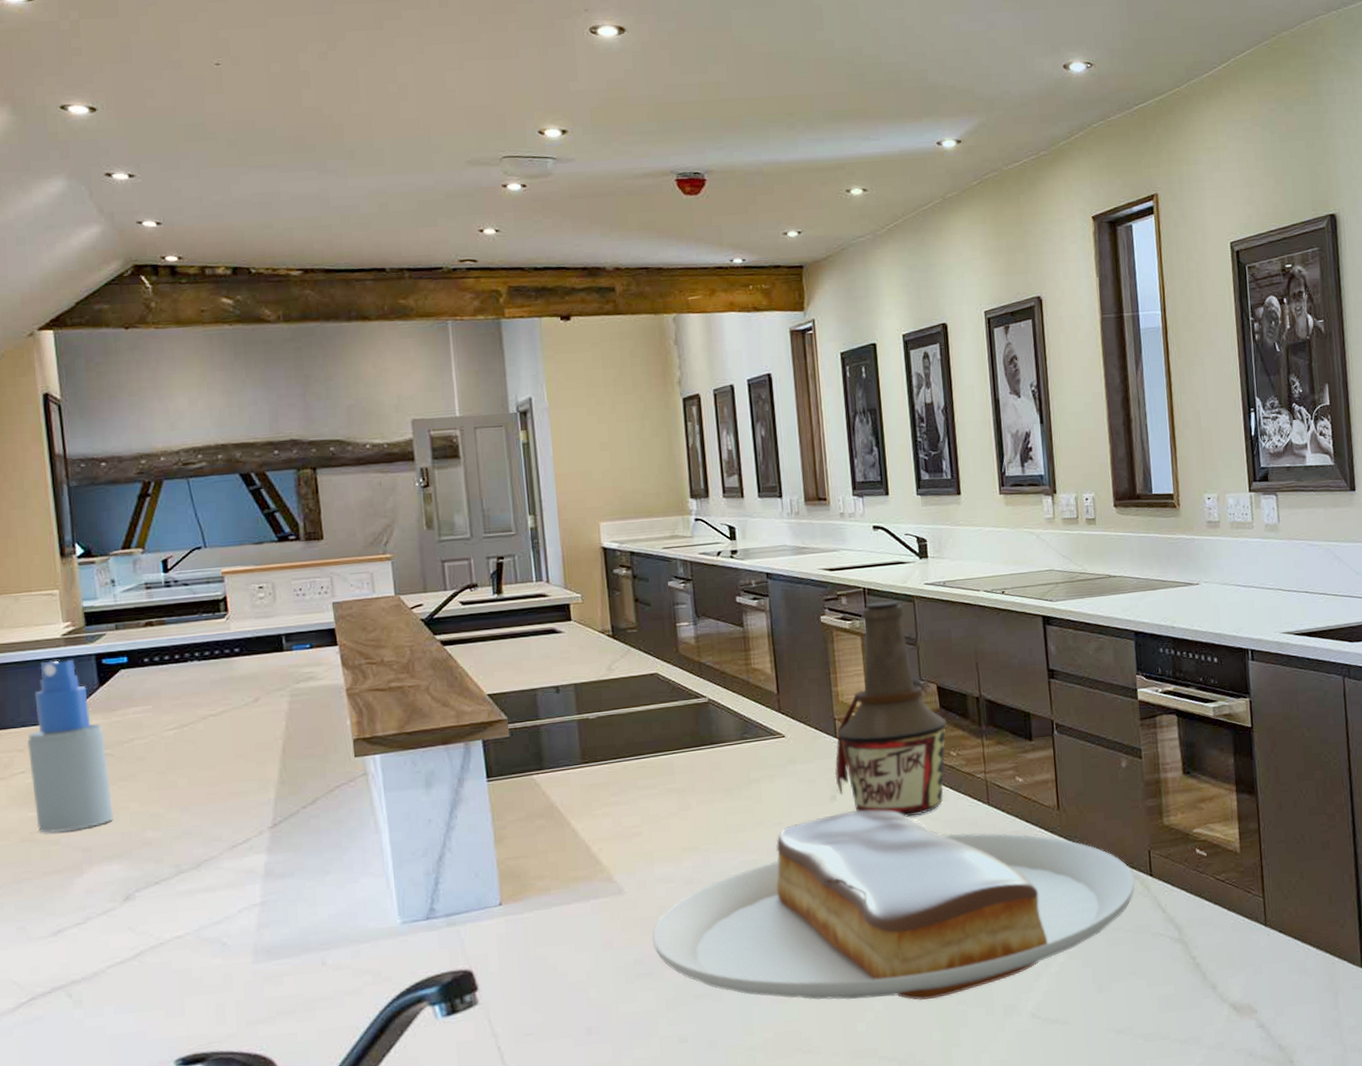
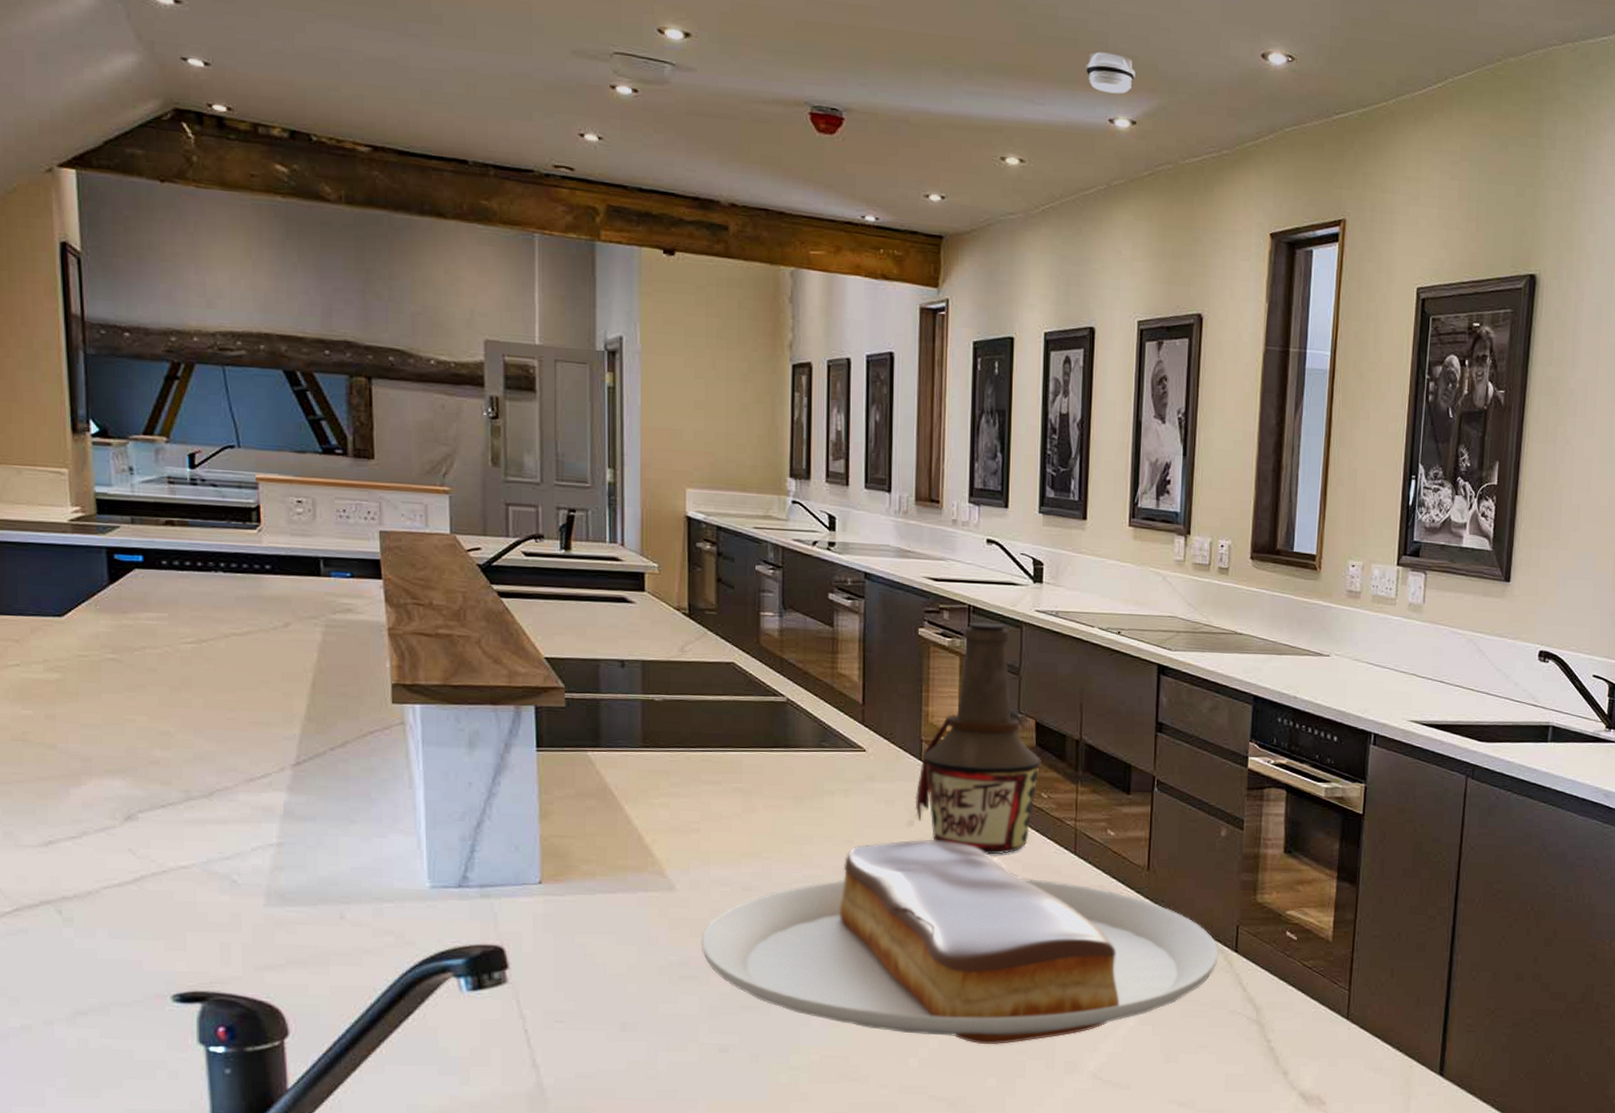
spray bottle: present [27,660,115,833] -> none [23,546,119,737]
smoke detector: none [911,86,955,121] -> present [1086,51,1136,94]

